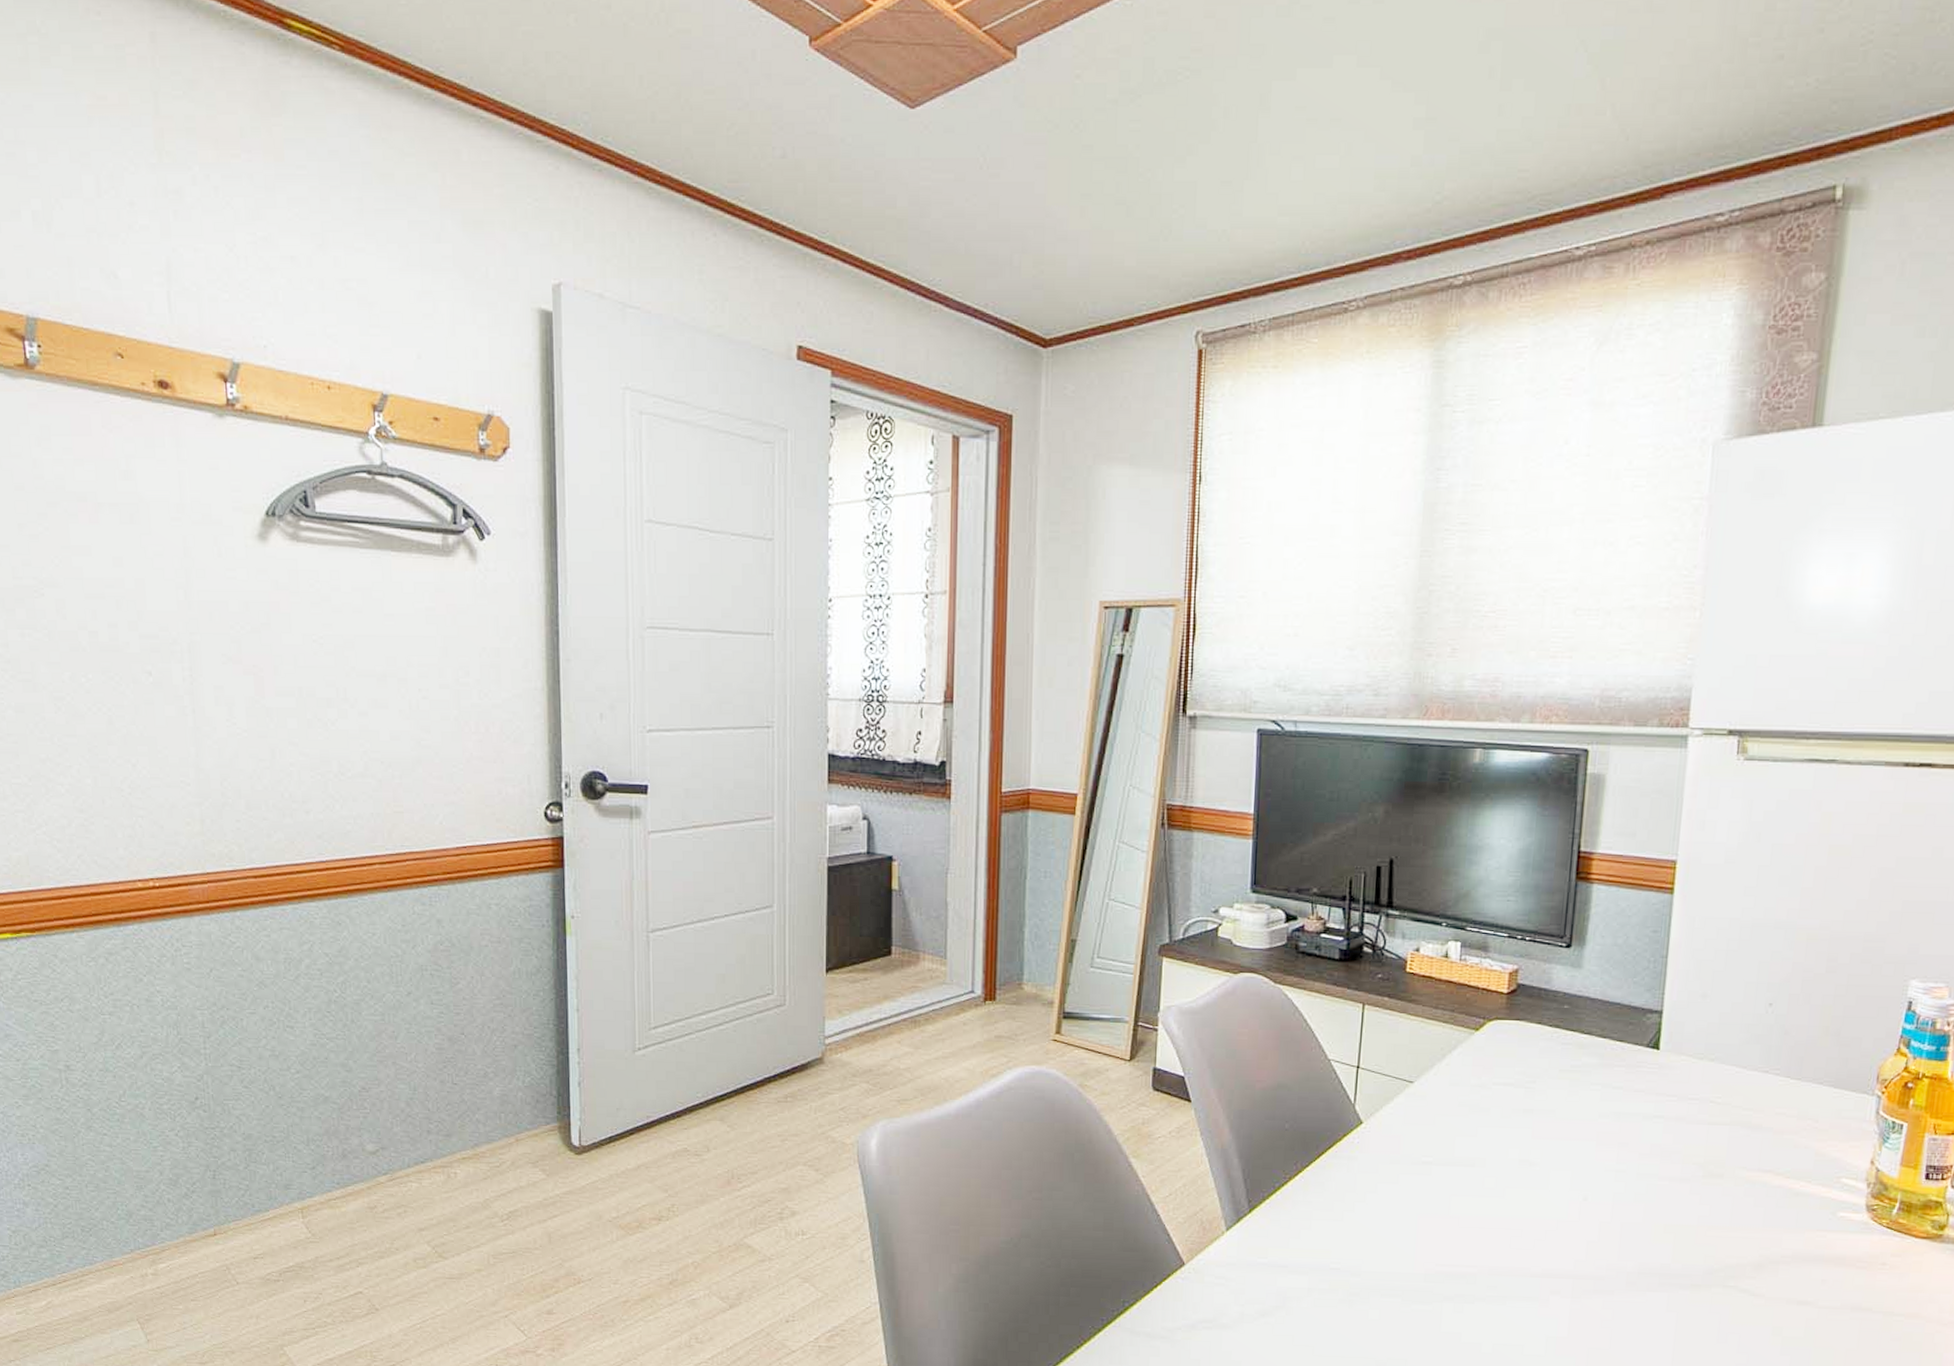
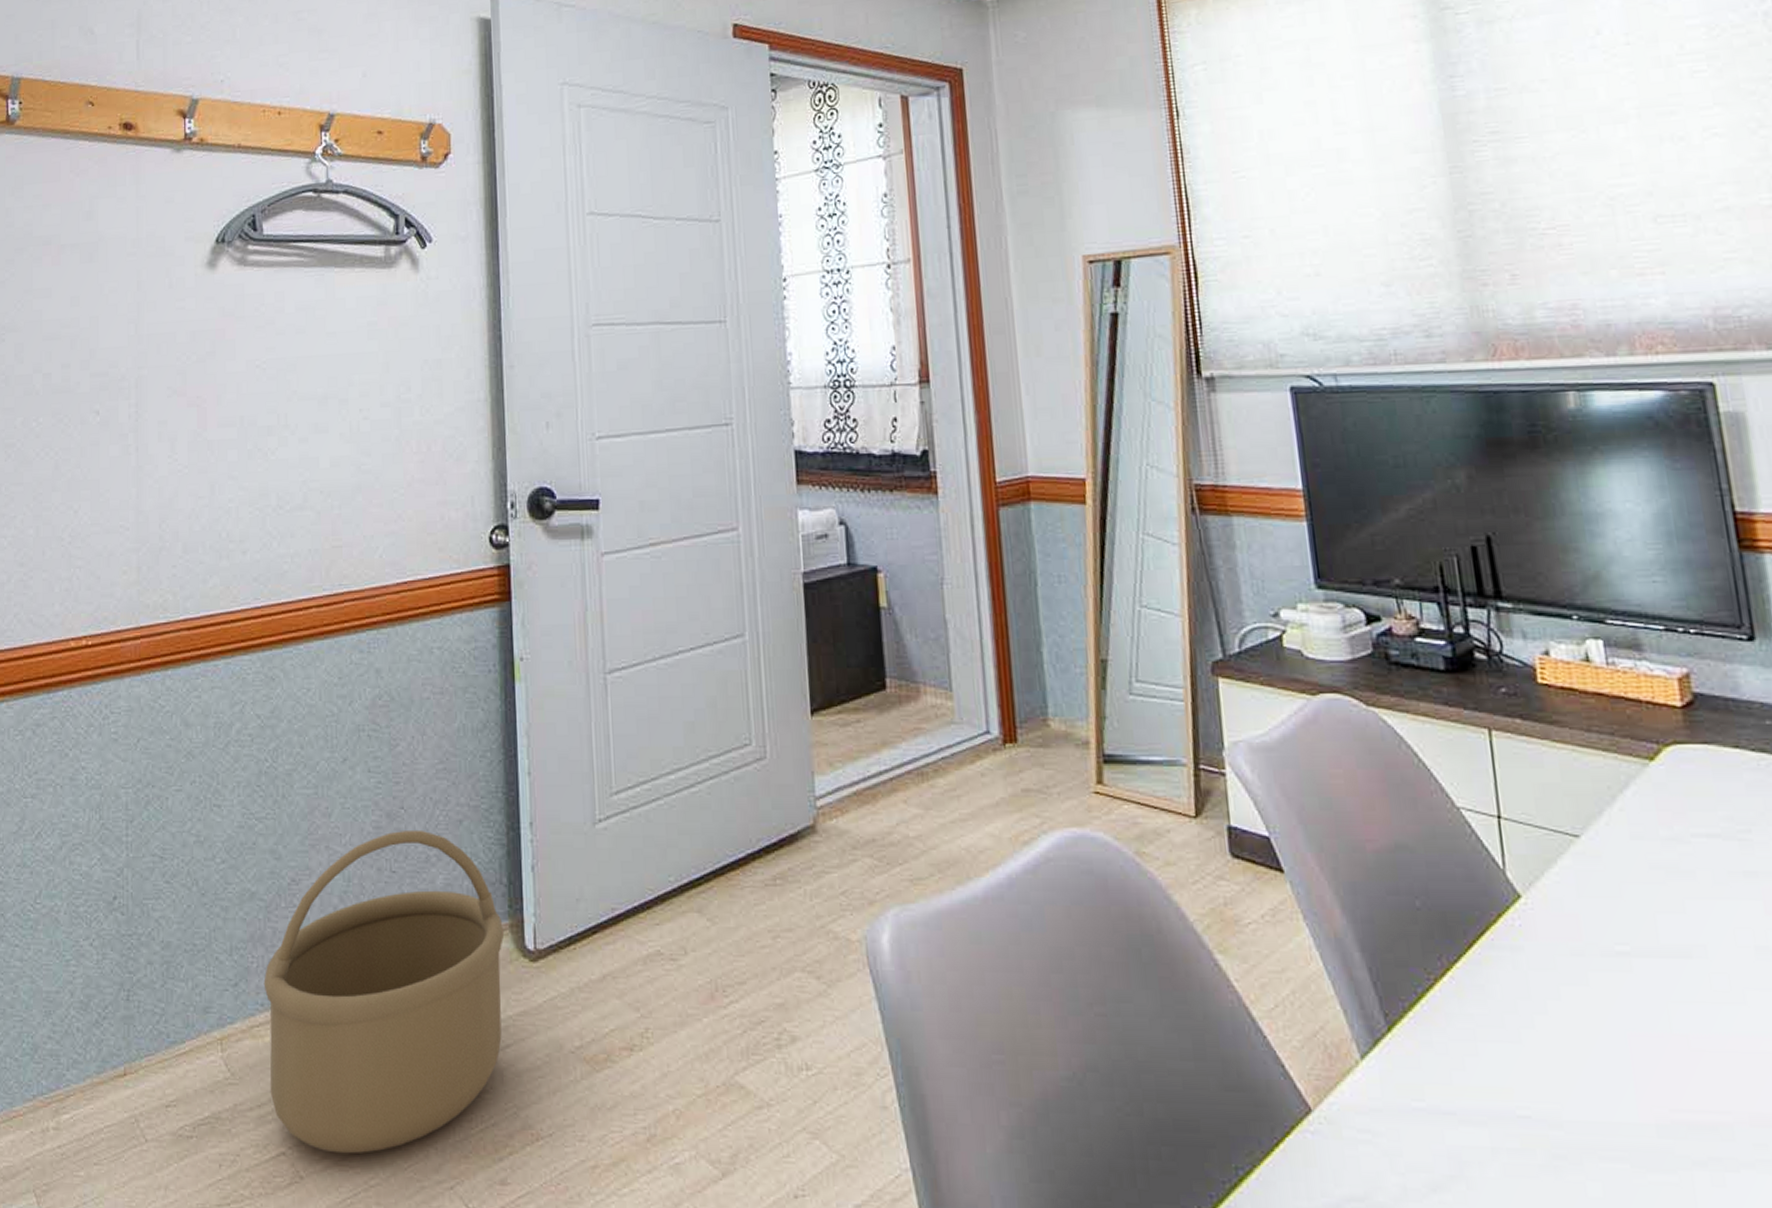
basket: none [339,1051,554,1293] -> present [263,829,505,1154]

